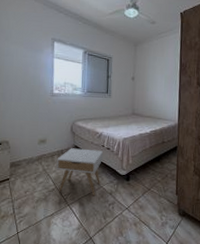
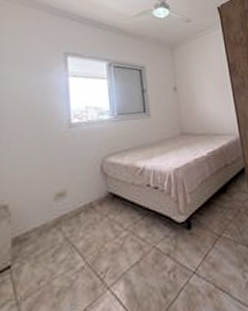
nightstand: present [57,148,103,195] -> none [84,192,151,268]

